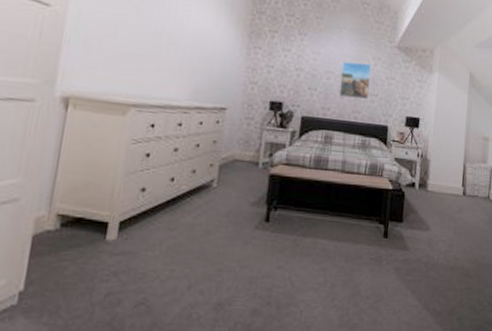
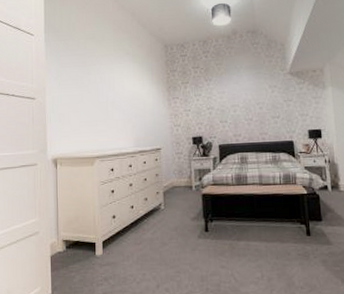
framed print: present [339,61,371,100] -> none [244,92,271,124]

